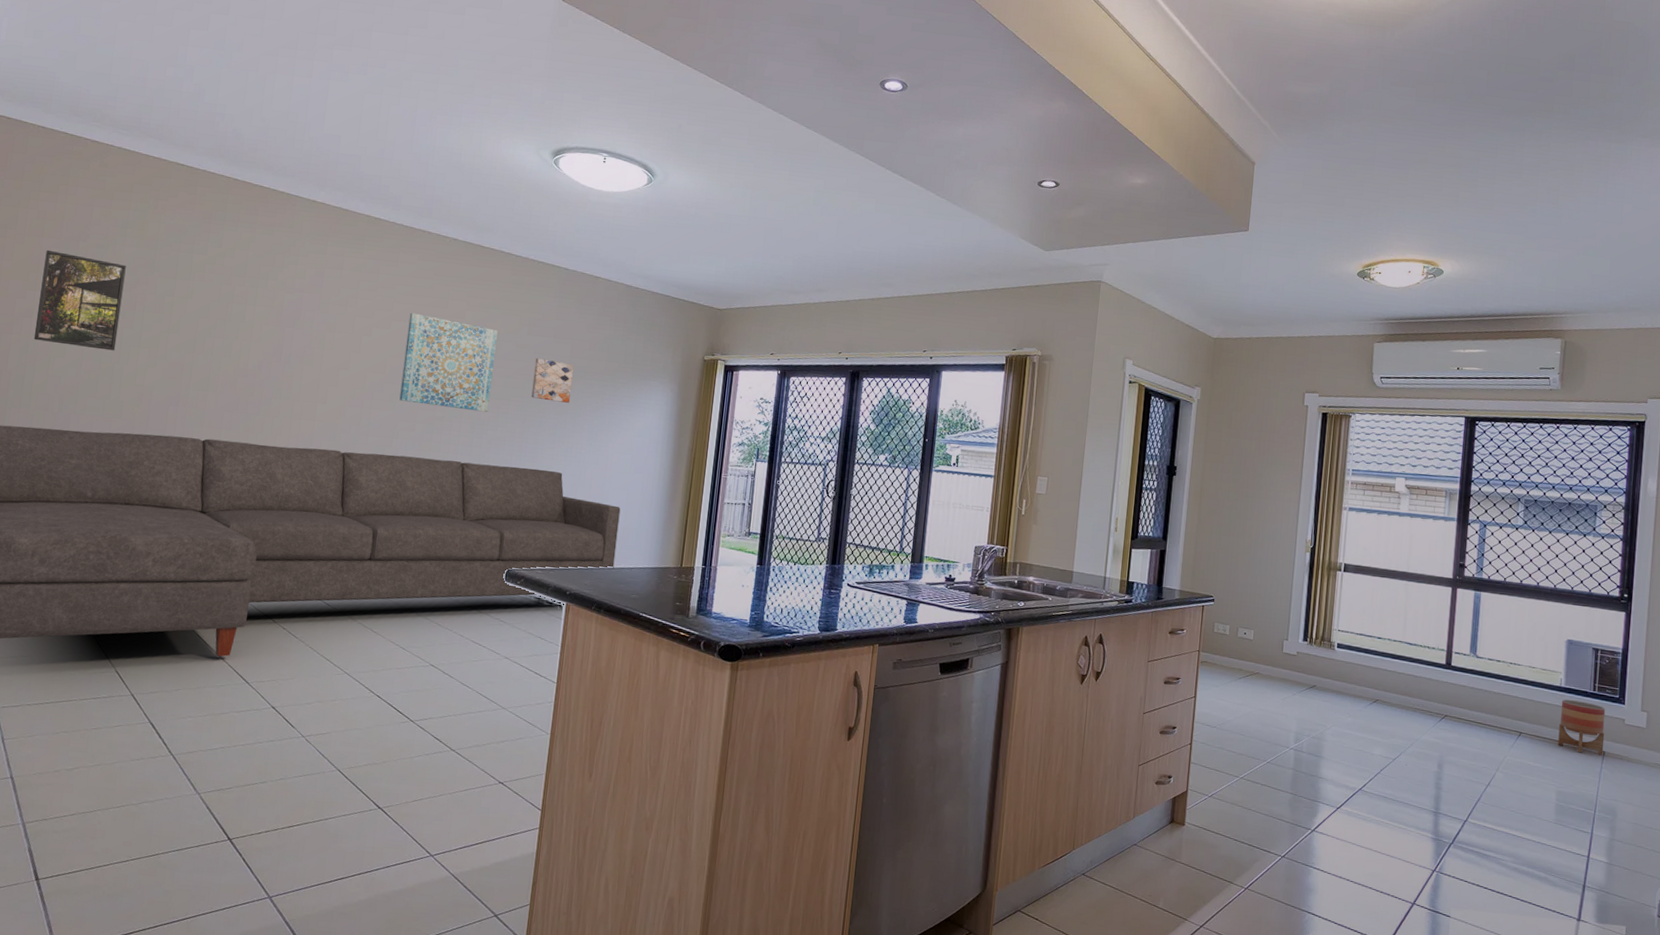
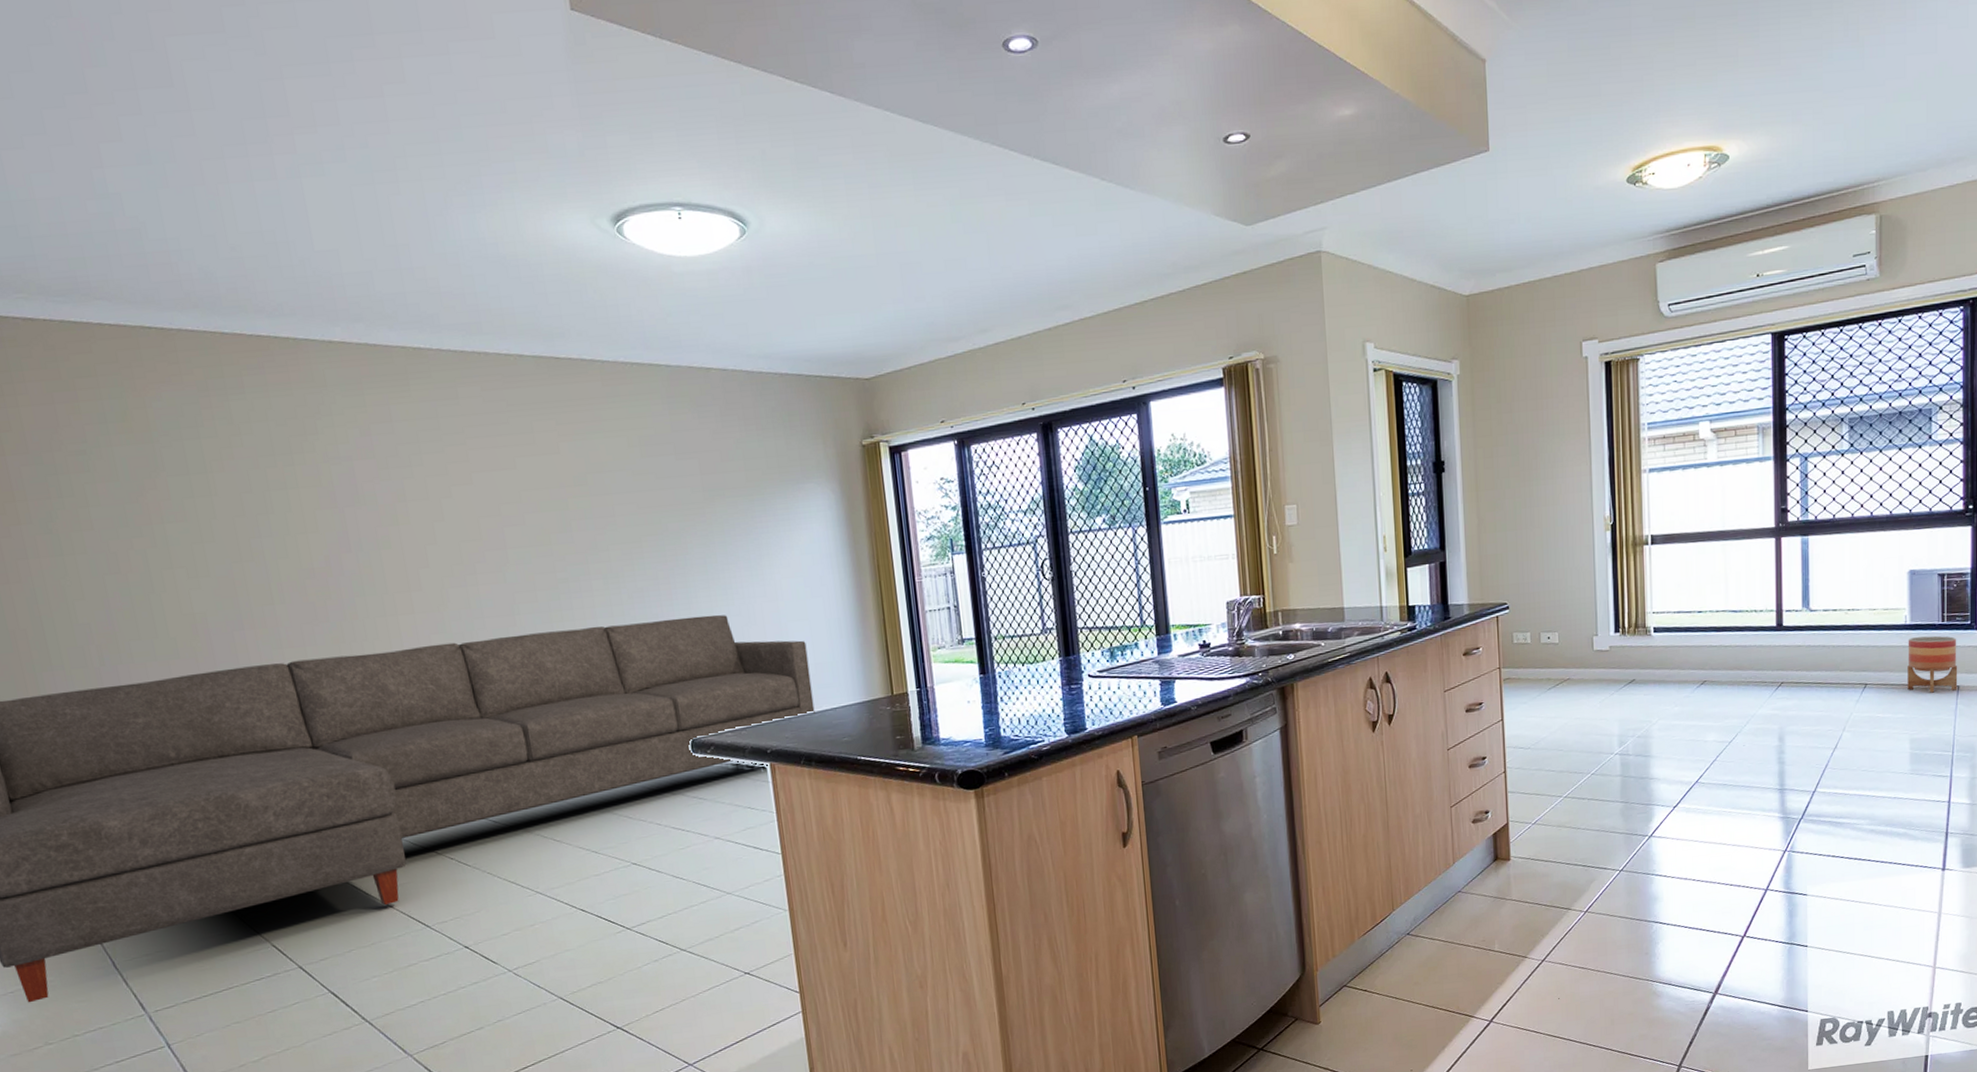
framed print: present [33,249,126,351] -> none [15,470,144,586]
wall art: present [399,313,498,413] -> none [491,458,620,569]
wall art: present [531,358,574,403] -> none [659,482,715,533]

